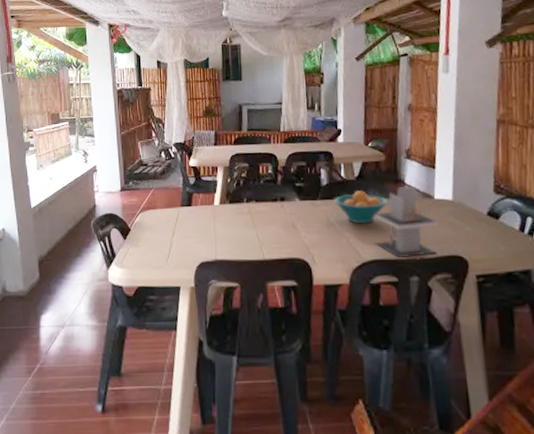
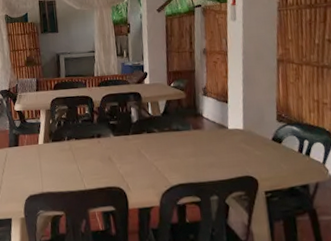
fruit bowl: present [334,190,388,224] -> none [144,125,189,154]
napkin holder: present [374,186,438,258] -> none [178,119,232,181]

